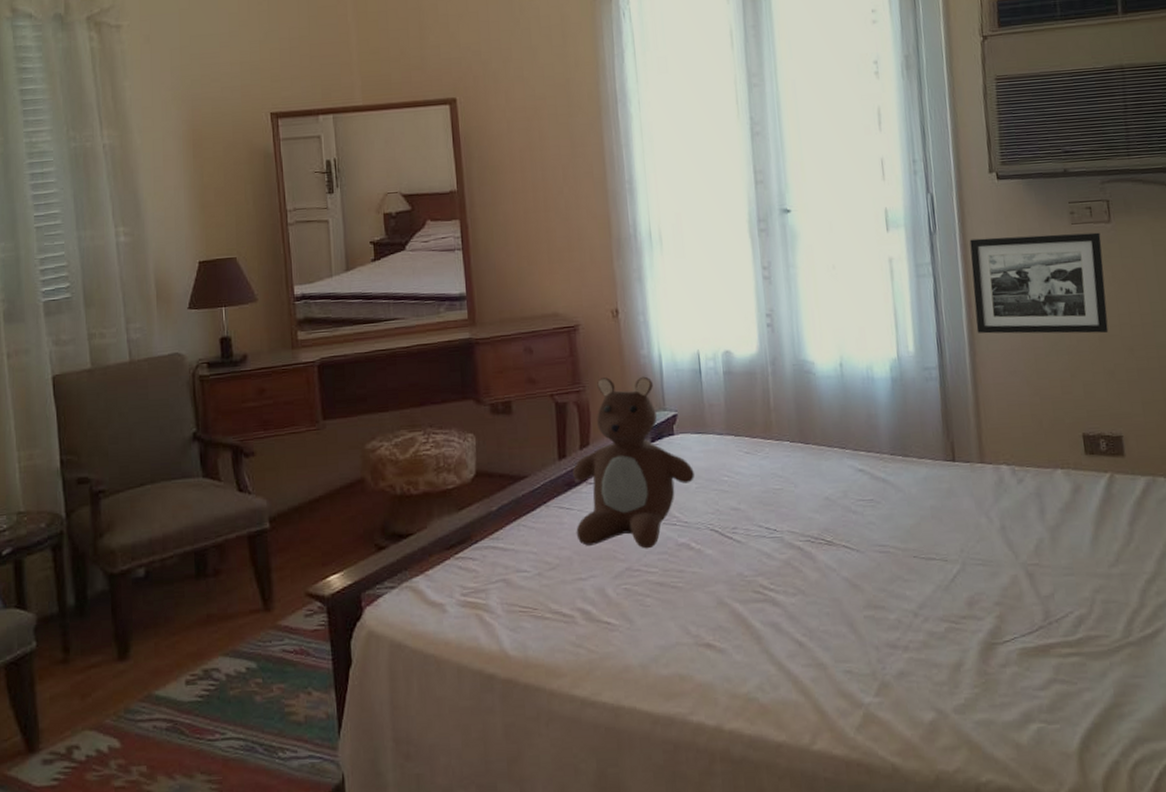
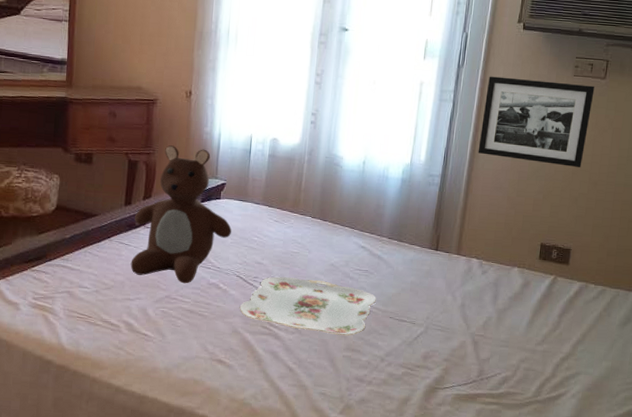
serving tray: none [720,521,892,589] -> present [239,276,376,336]

